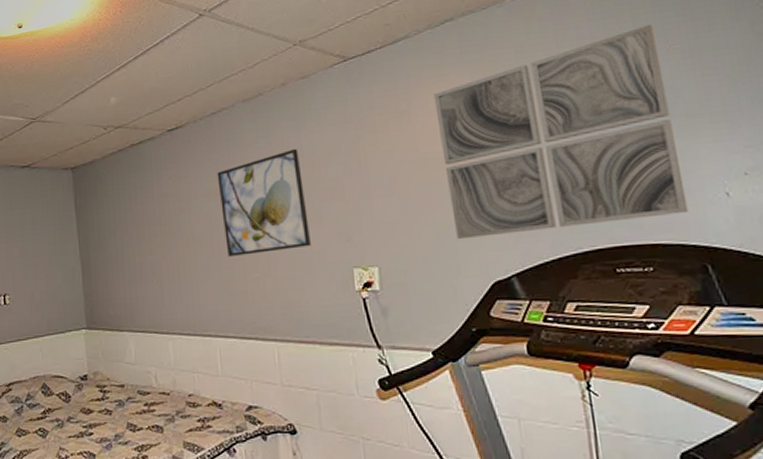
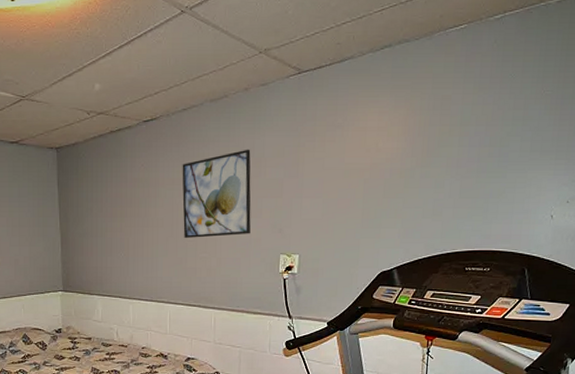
wall art: present [433,25,689,240] -> none [360,72,536,237]

